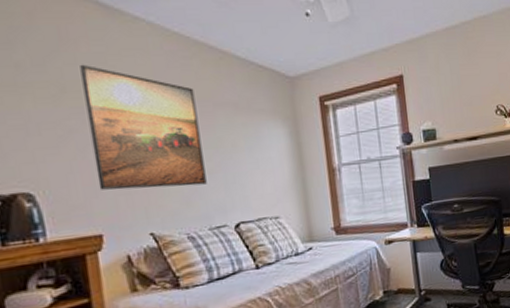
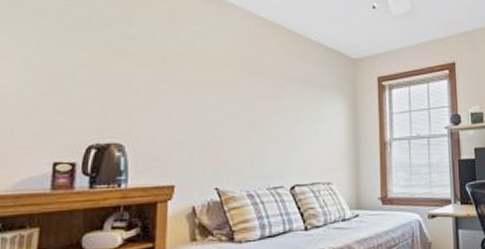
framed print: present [80,64,207,190] -> none [178,39,271,148]

